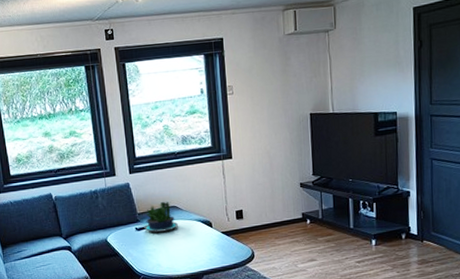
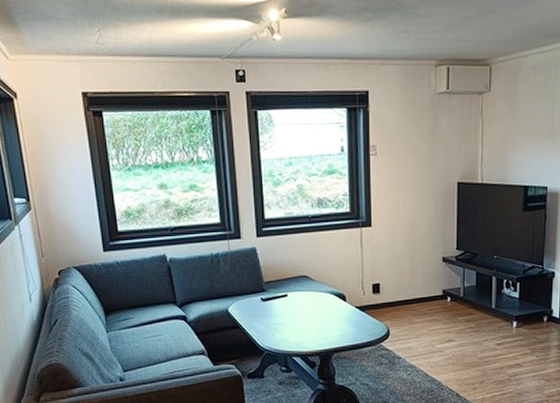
potted plant: present [144,201,178,233] -> none [270,270,308,304]

